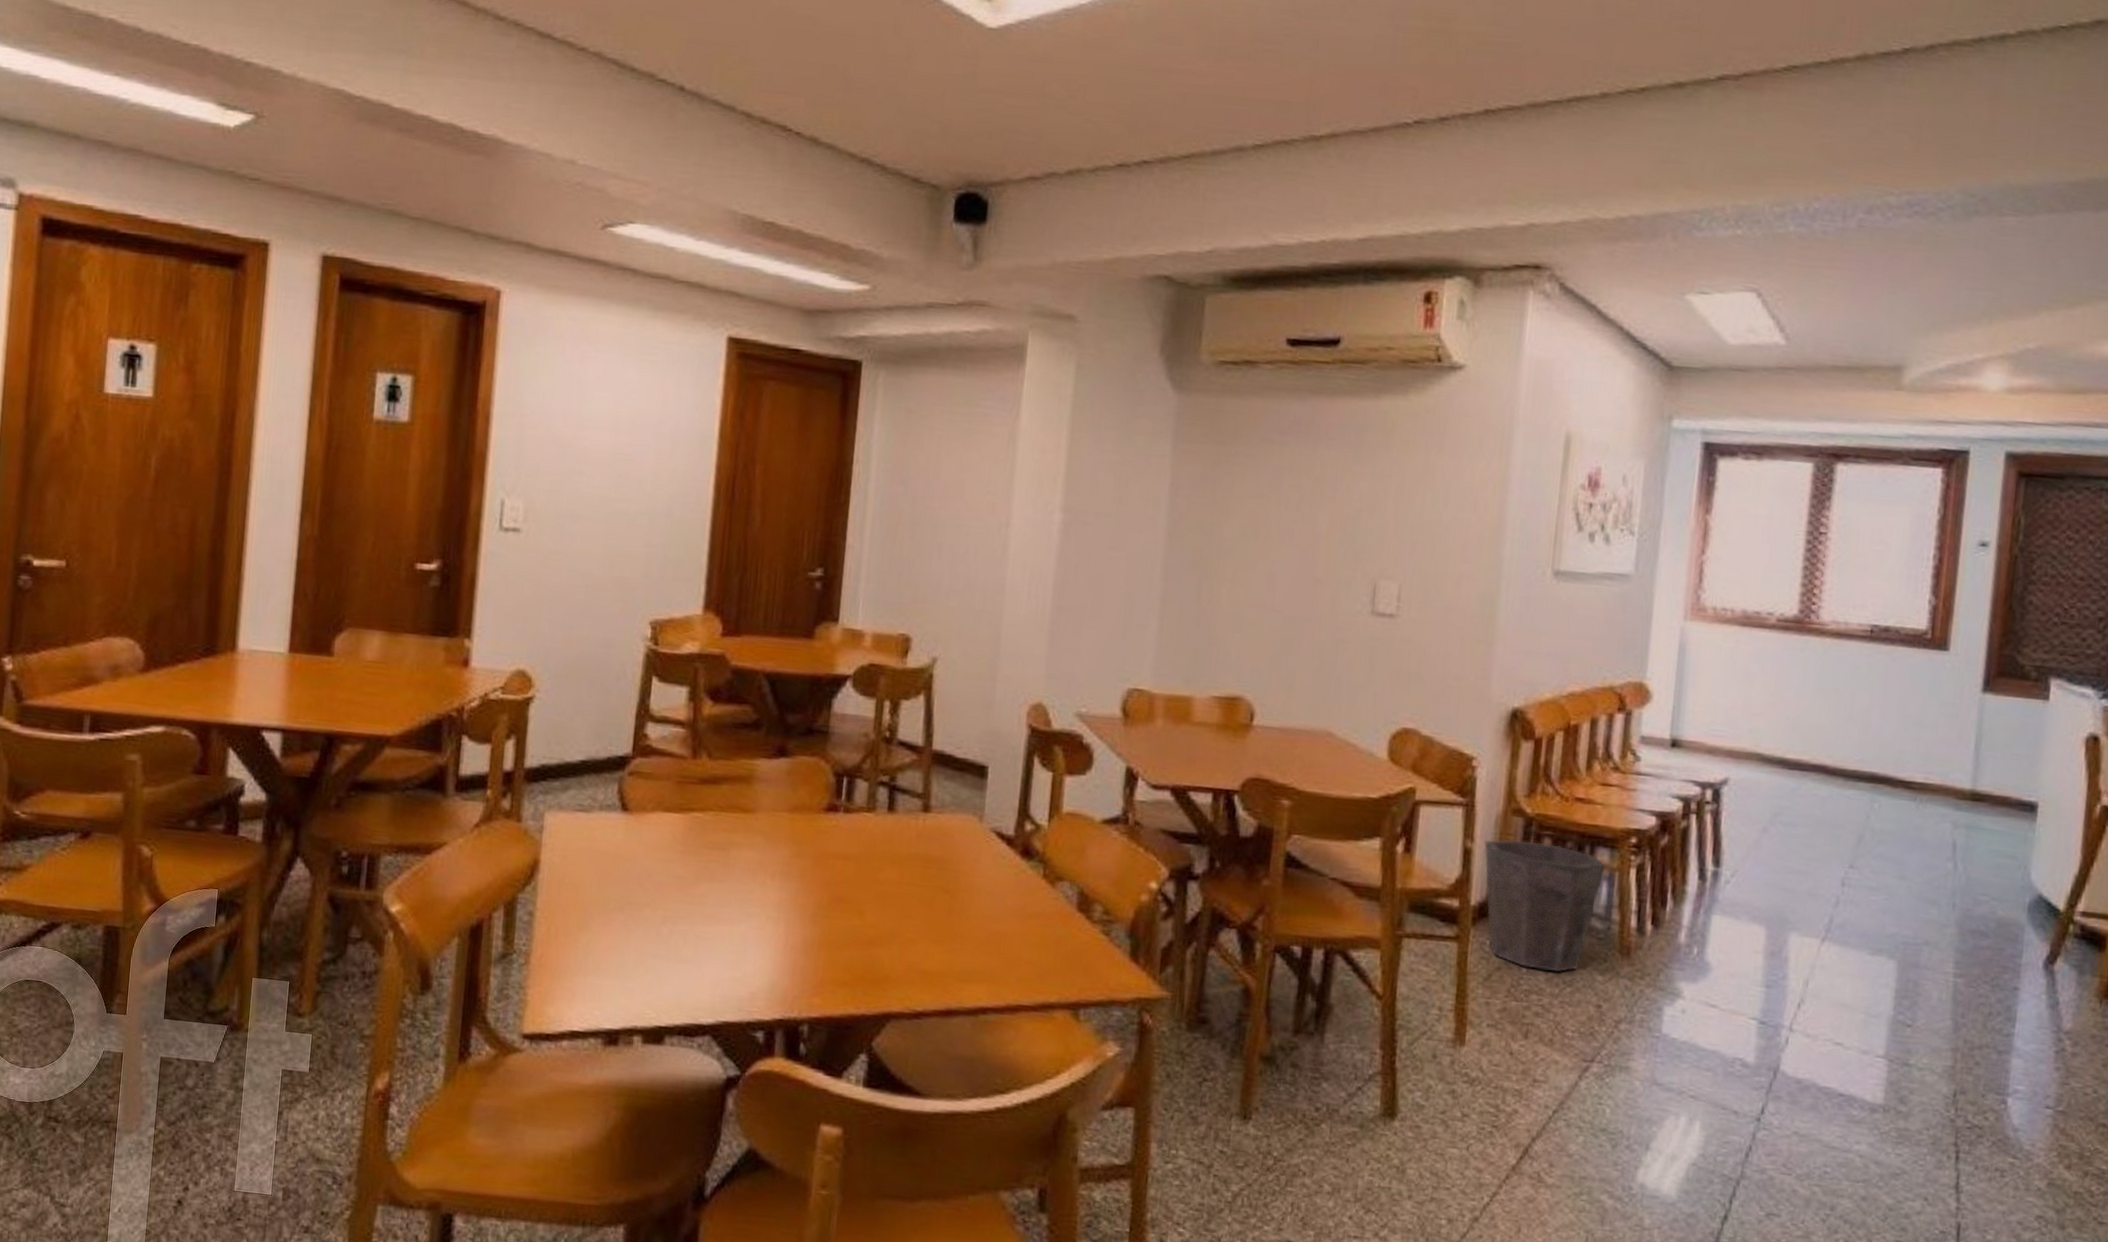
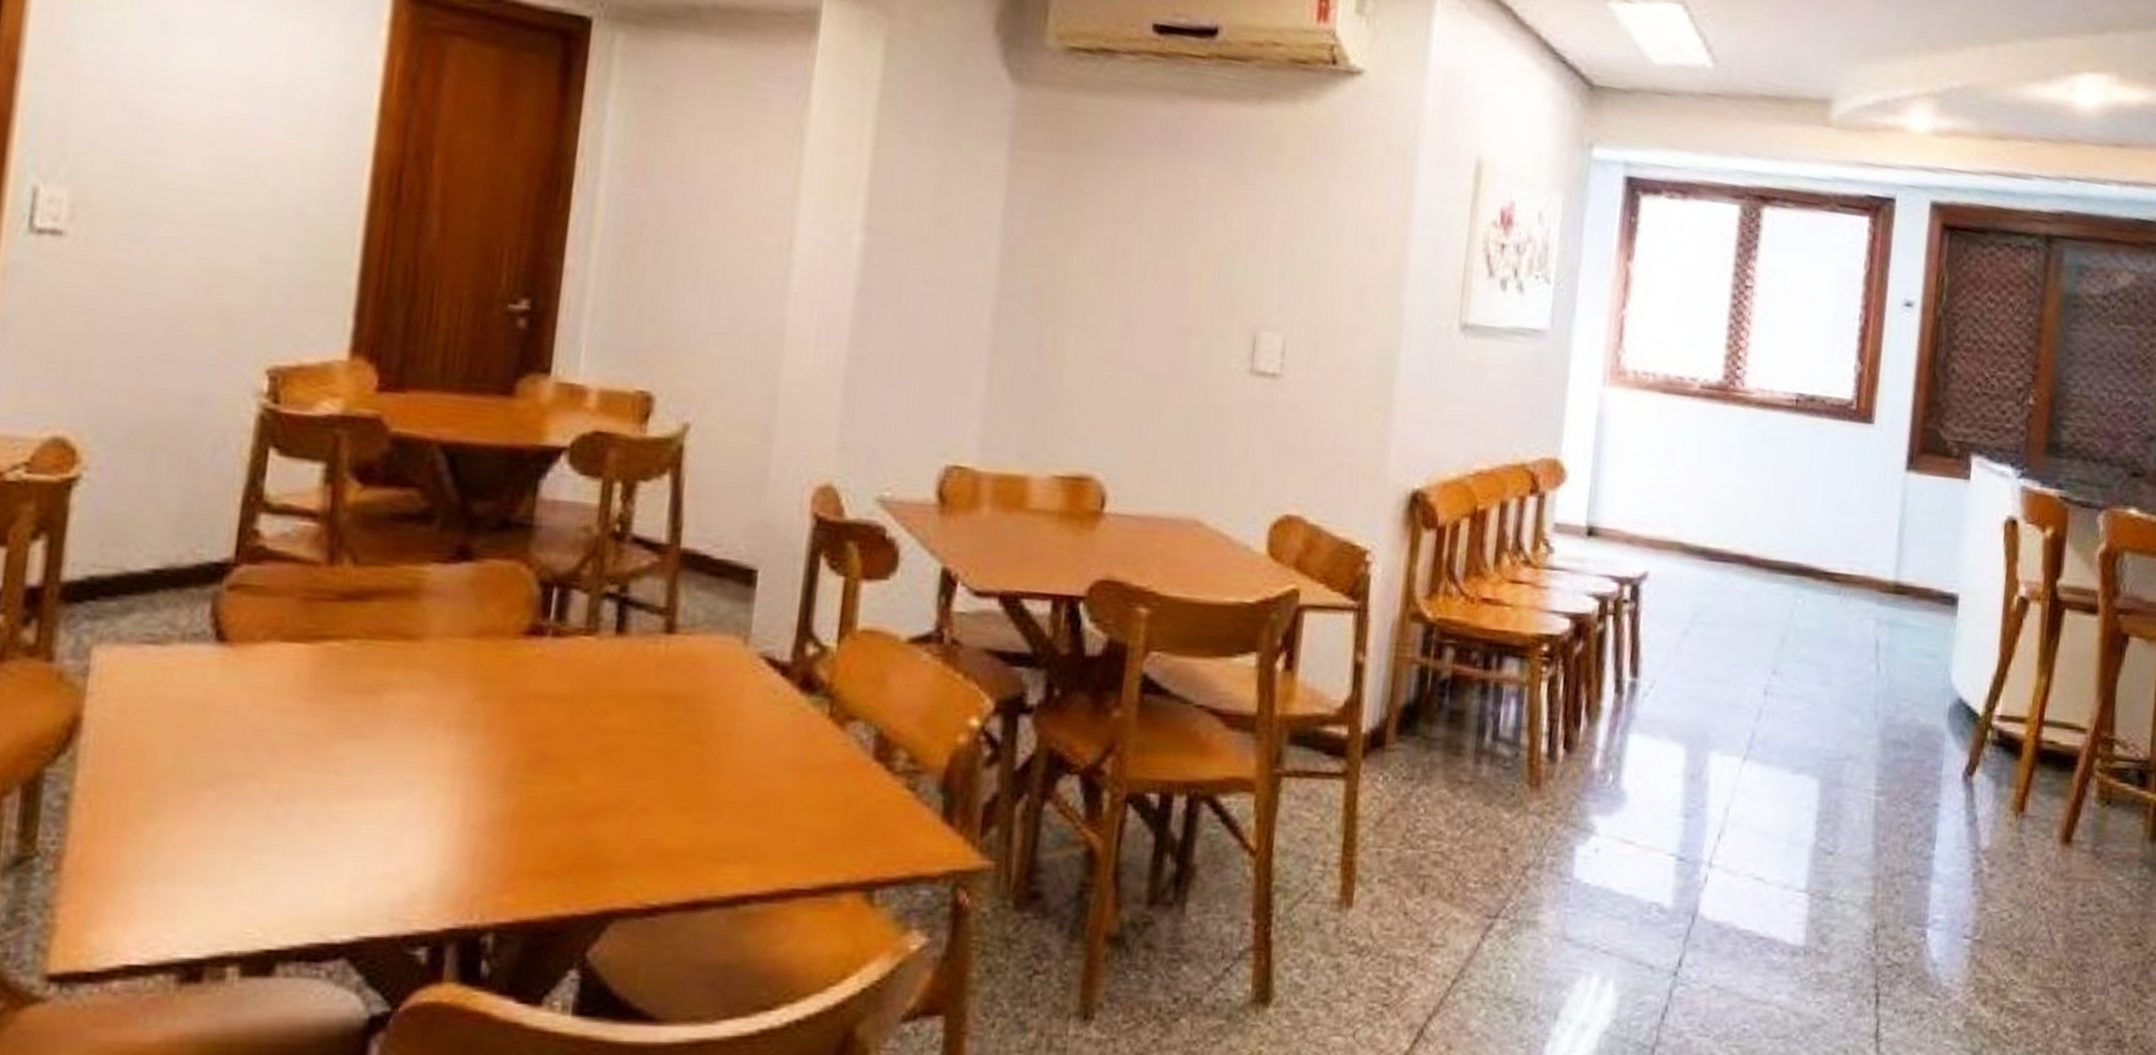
waste bin: present [1484,839,1606,973] -> none [1378,650,1515,811]

